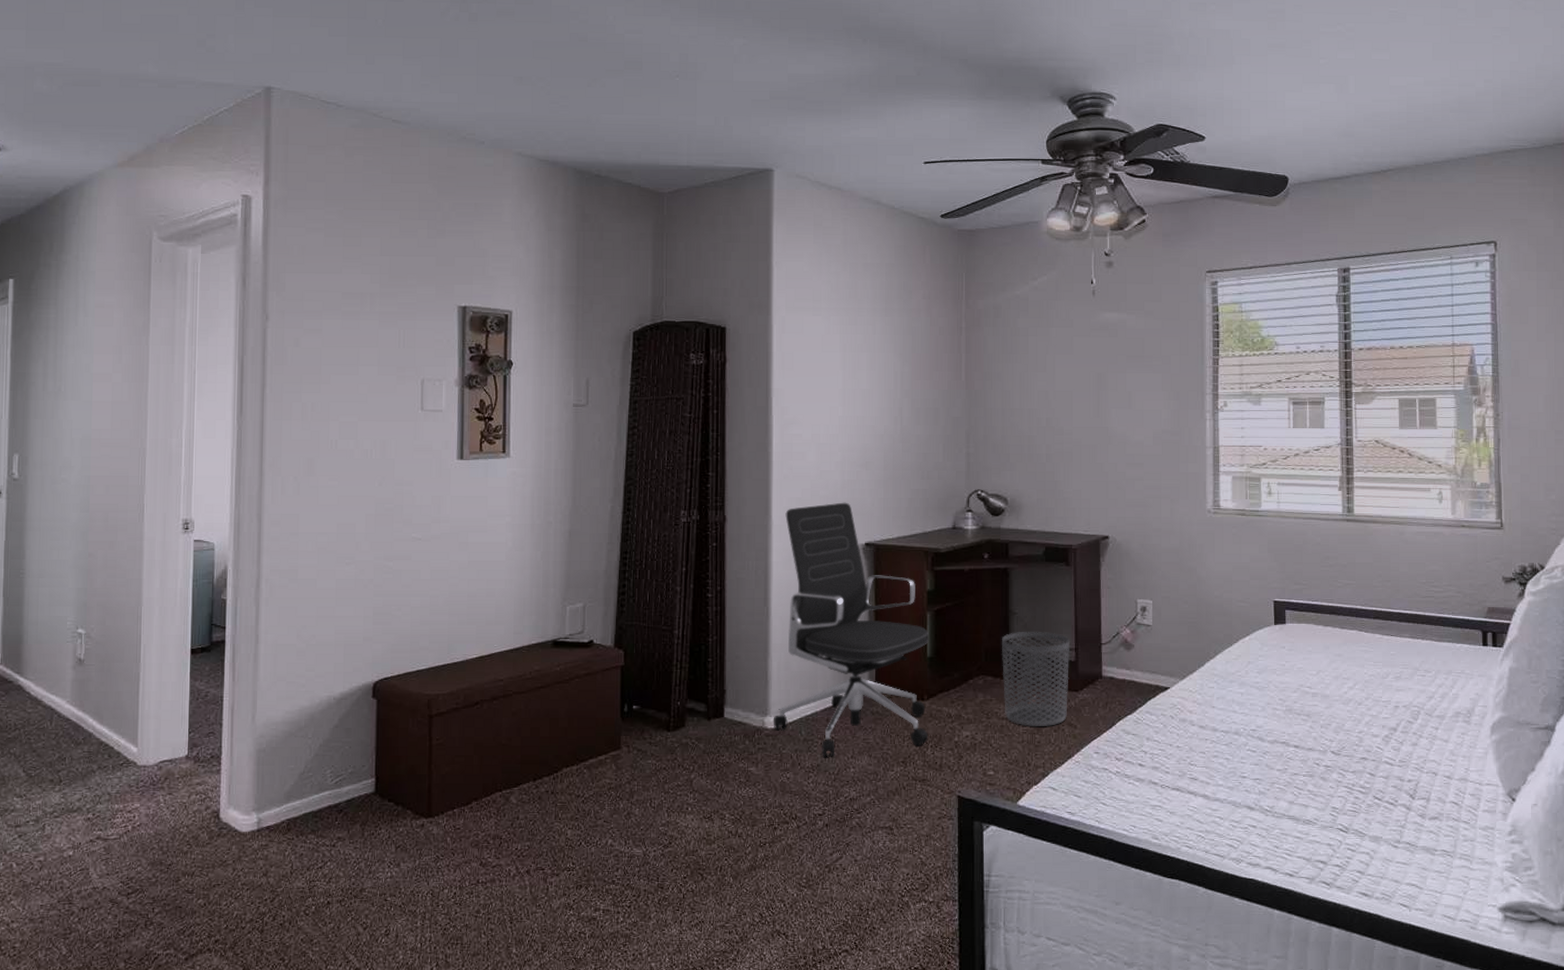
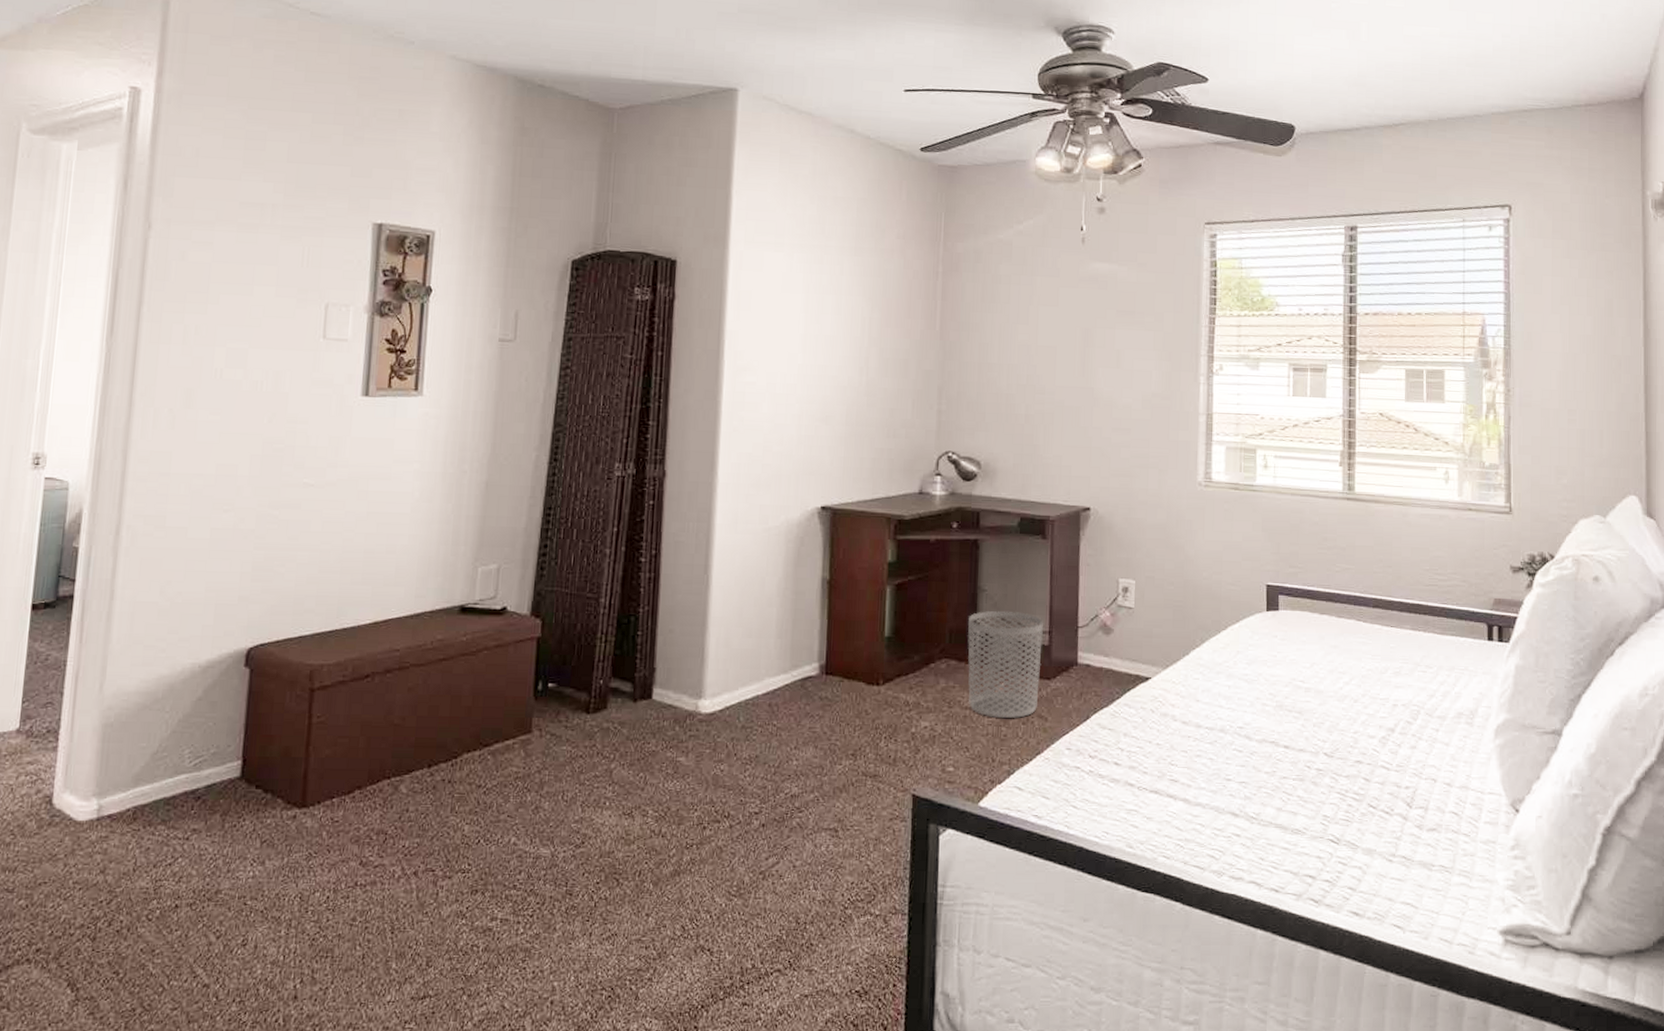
office chair: present [773,502,930,757] -> none [707,460,889,747]

